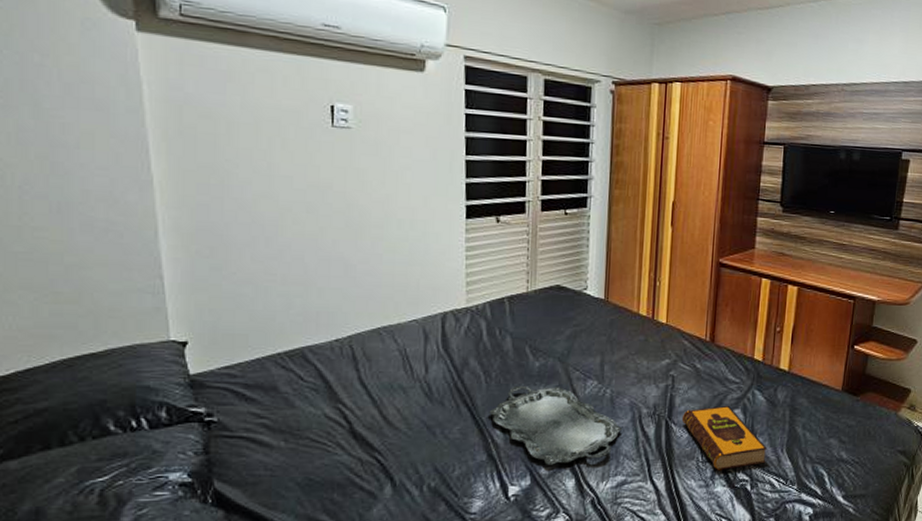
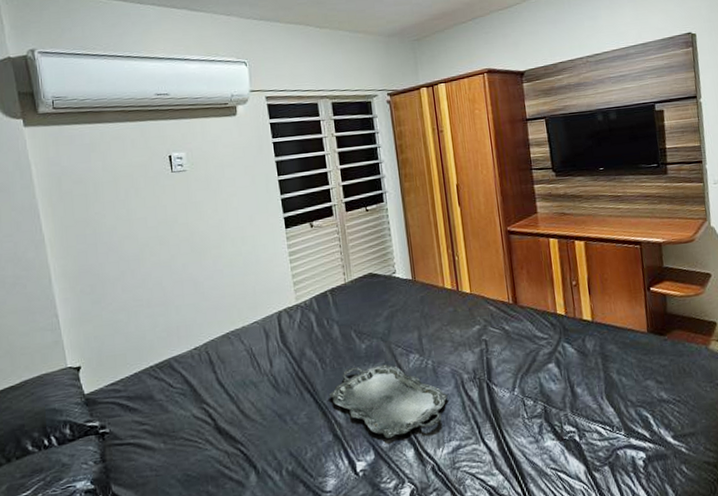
hardback book: present [681,405,767,471] -> none [500,360,589,426]

